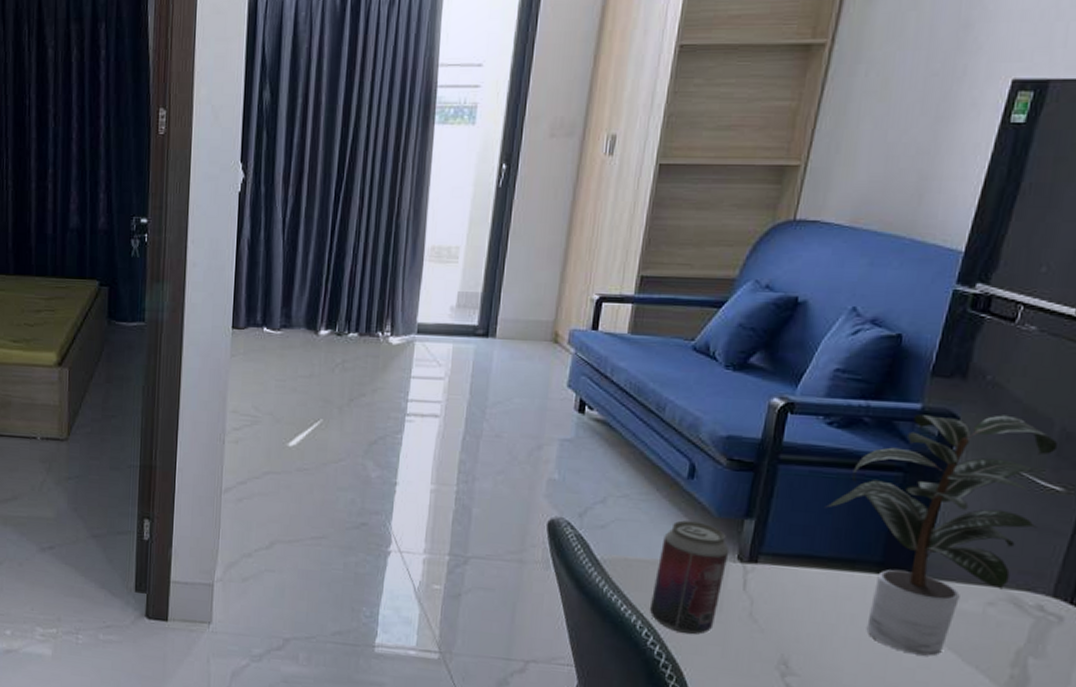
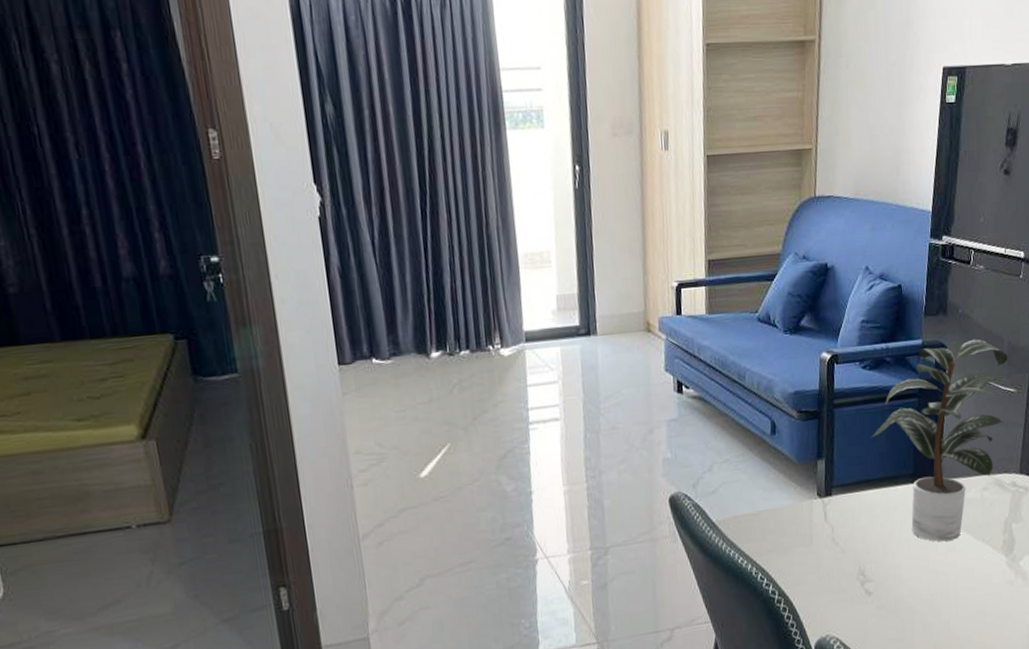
beverage can: present [649,520,730,635] -> none [759,470,811,570]

